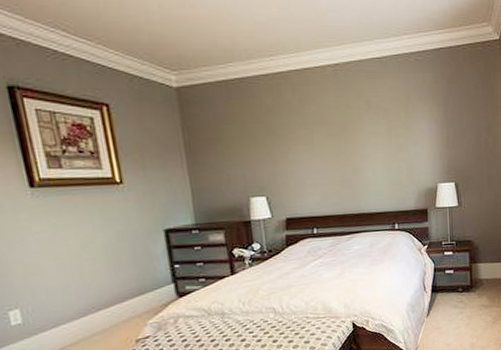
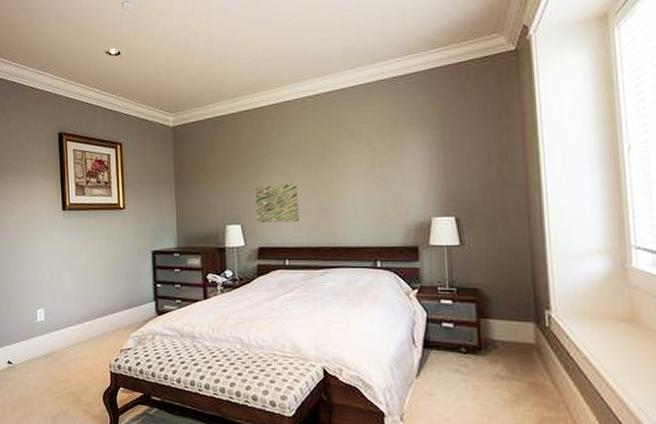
wall art: none [279,154,326,194] -> present [255,183,300,223]

